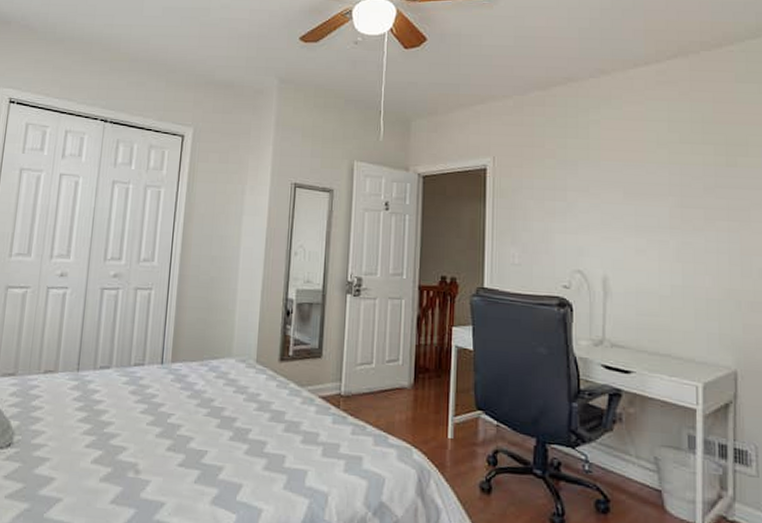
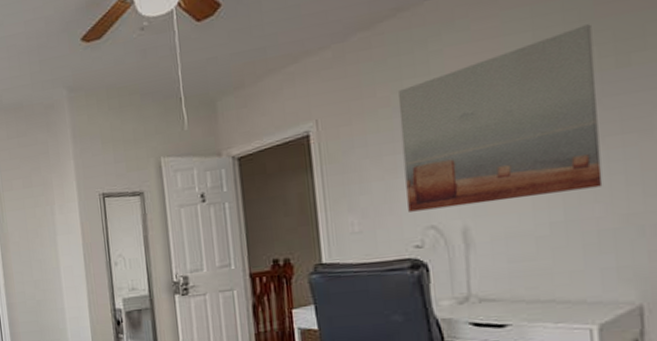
wall art: none [561,126,712,262] -> present [398,24,603,212]

